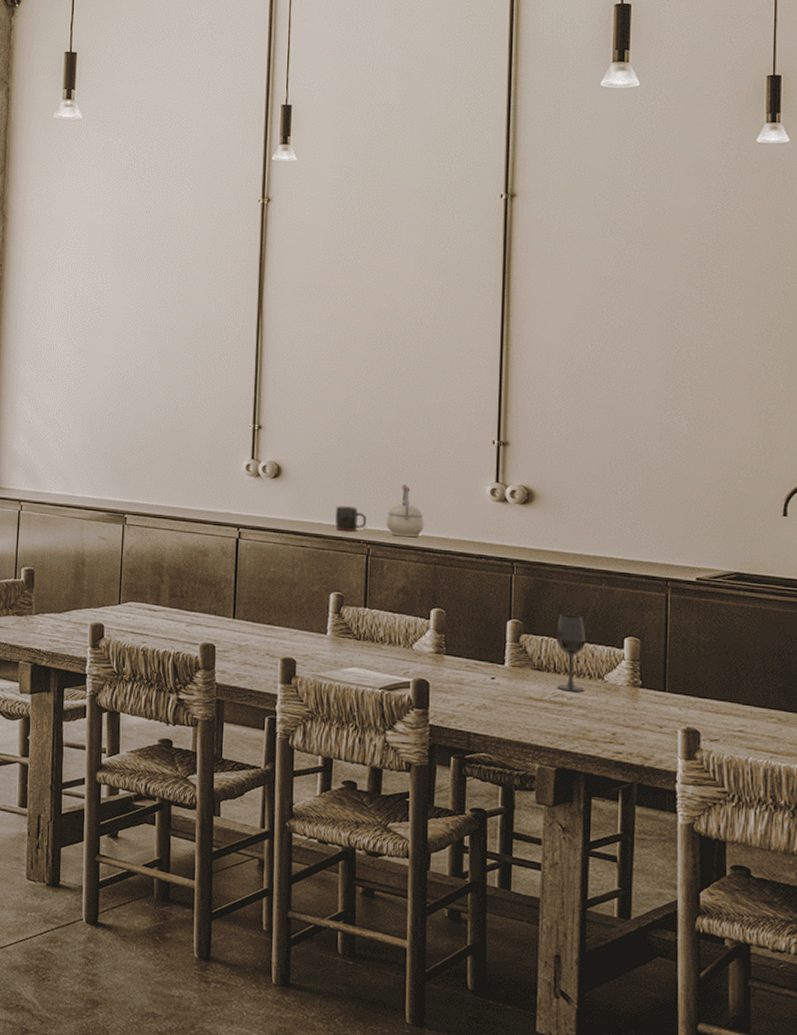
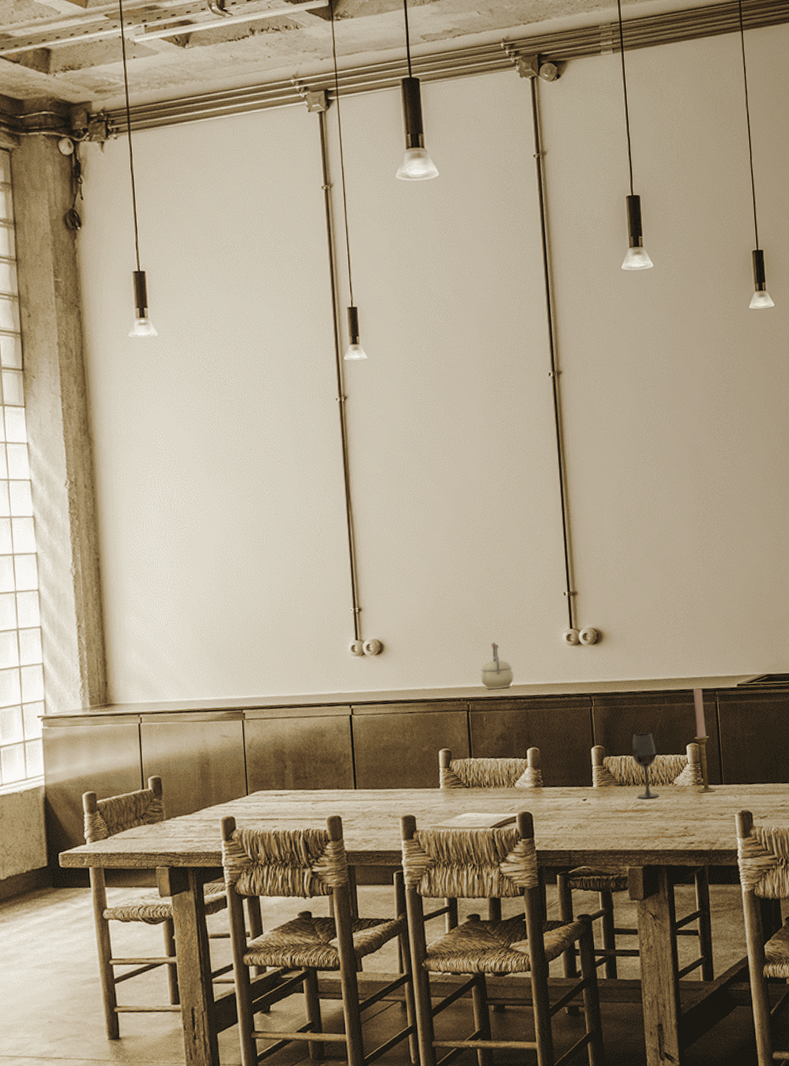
mug: present [334,506,366,532] -> none [435,669,464,693]
candlestick: none [633,573,656,699] -> present [693,687,716,793]

